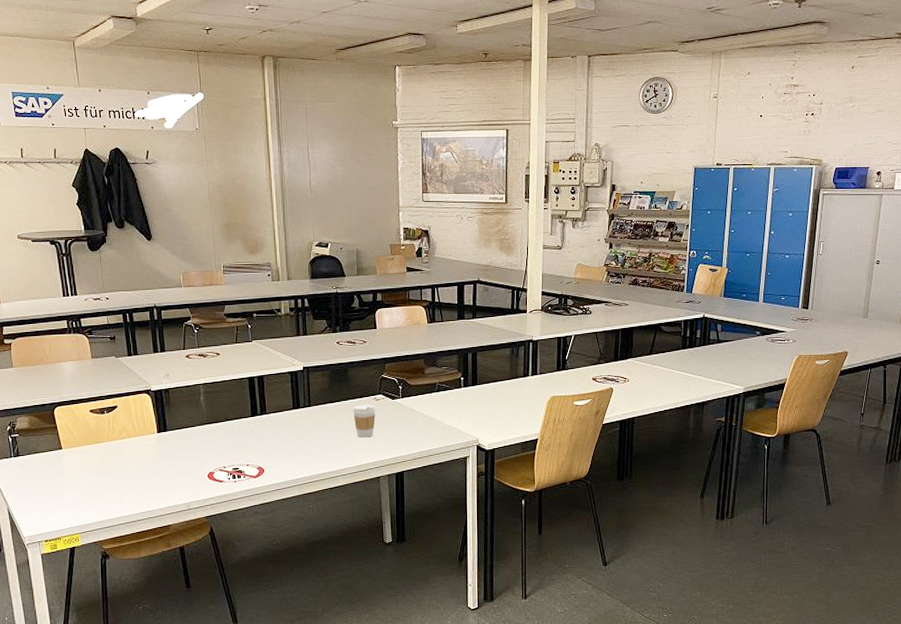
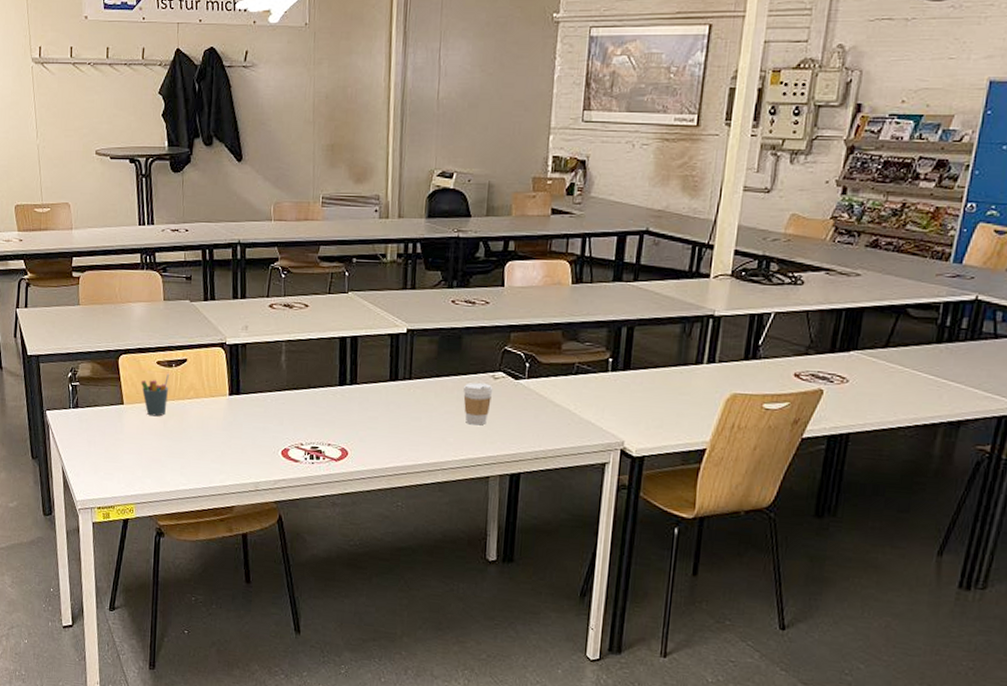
pen holder: none [76,419,103,457] -> present [140,373,170,417]

